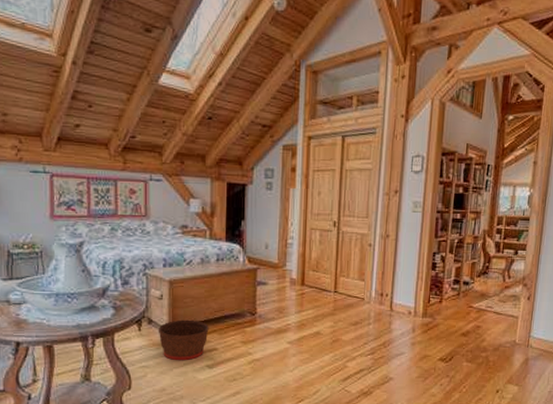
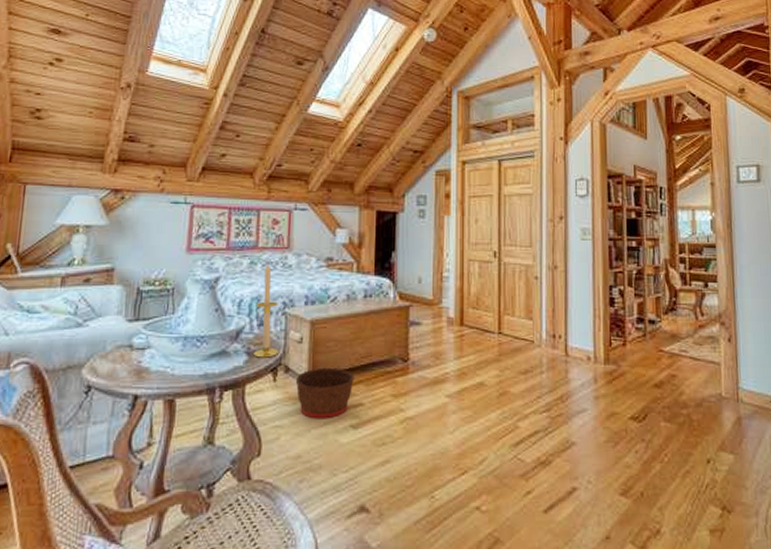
candle: none [119,229,142,312] -> present [253,263,279,358]

